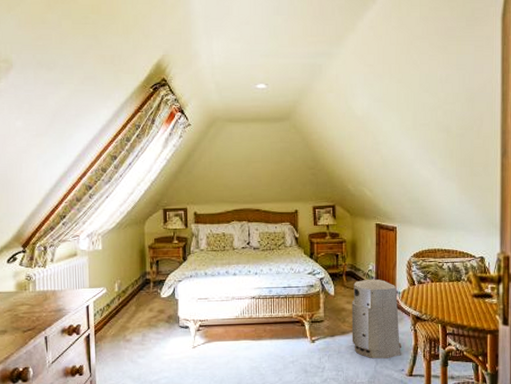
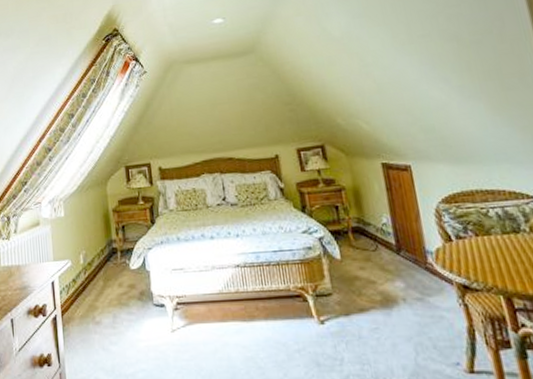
air purifier: present [351,279,402,359] -> none [365,235,451,347]

